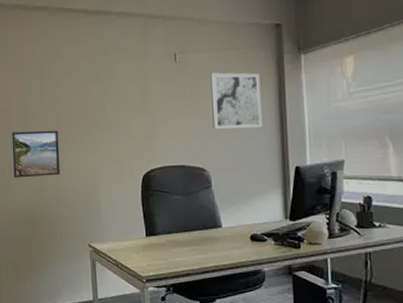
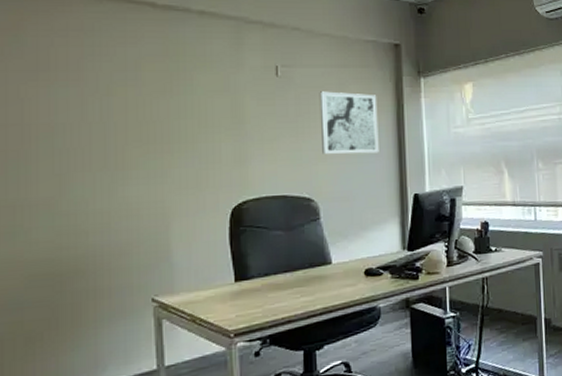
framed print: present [12,130,60,178] -> none [28,153,109,219]

